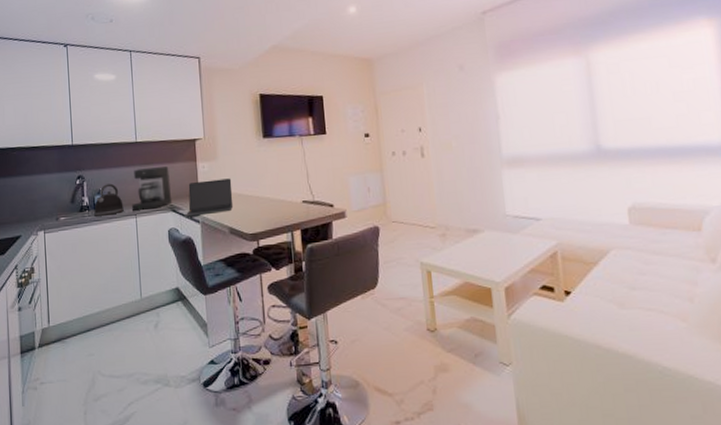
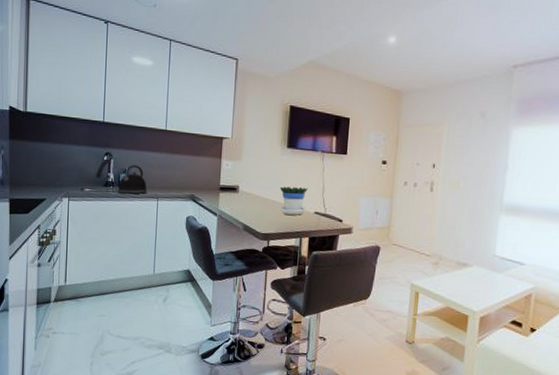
coffee maker: present [131,165,173,211] -> none [154,156,194,196]
laptop: present [184,178,233,218] -> none [203,177,252,211]
flowerpot: none [262,176,292,209] -> present [280,186,308,215]

